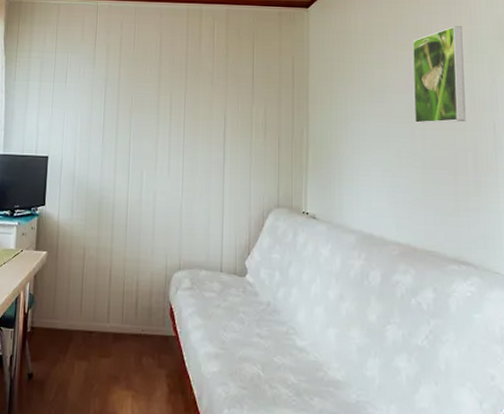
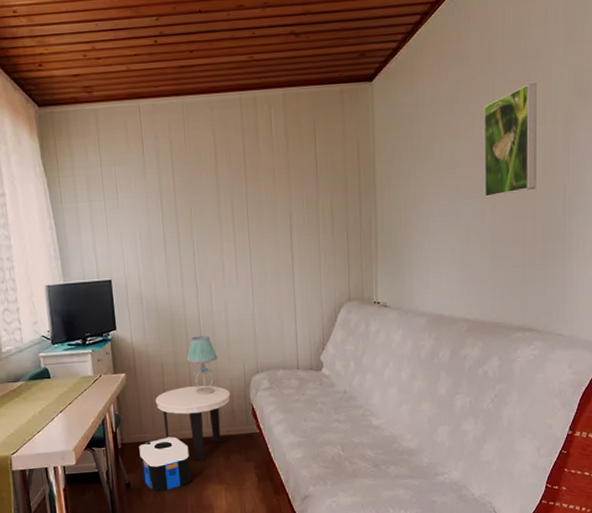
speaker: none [46,327,100,389] -> present [139,436,191,492]
side table: none [72,274,150,360] -> present [155,385,231,462]
table lamp: none [109,223,141,287] -> present [186,335,218,396]

